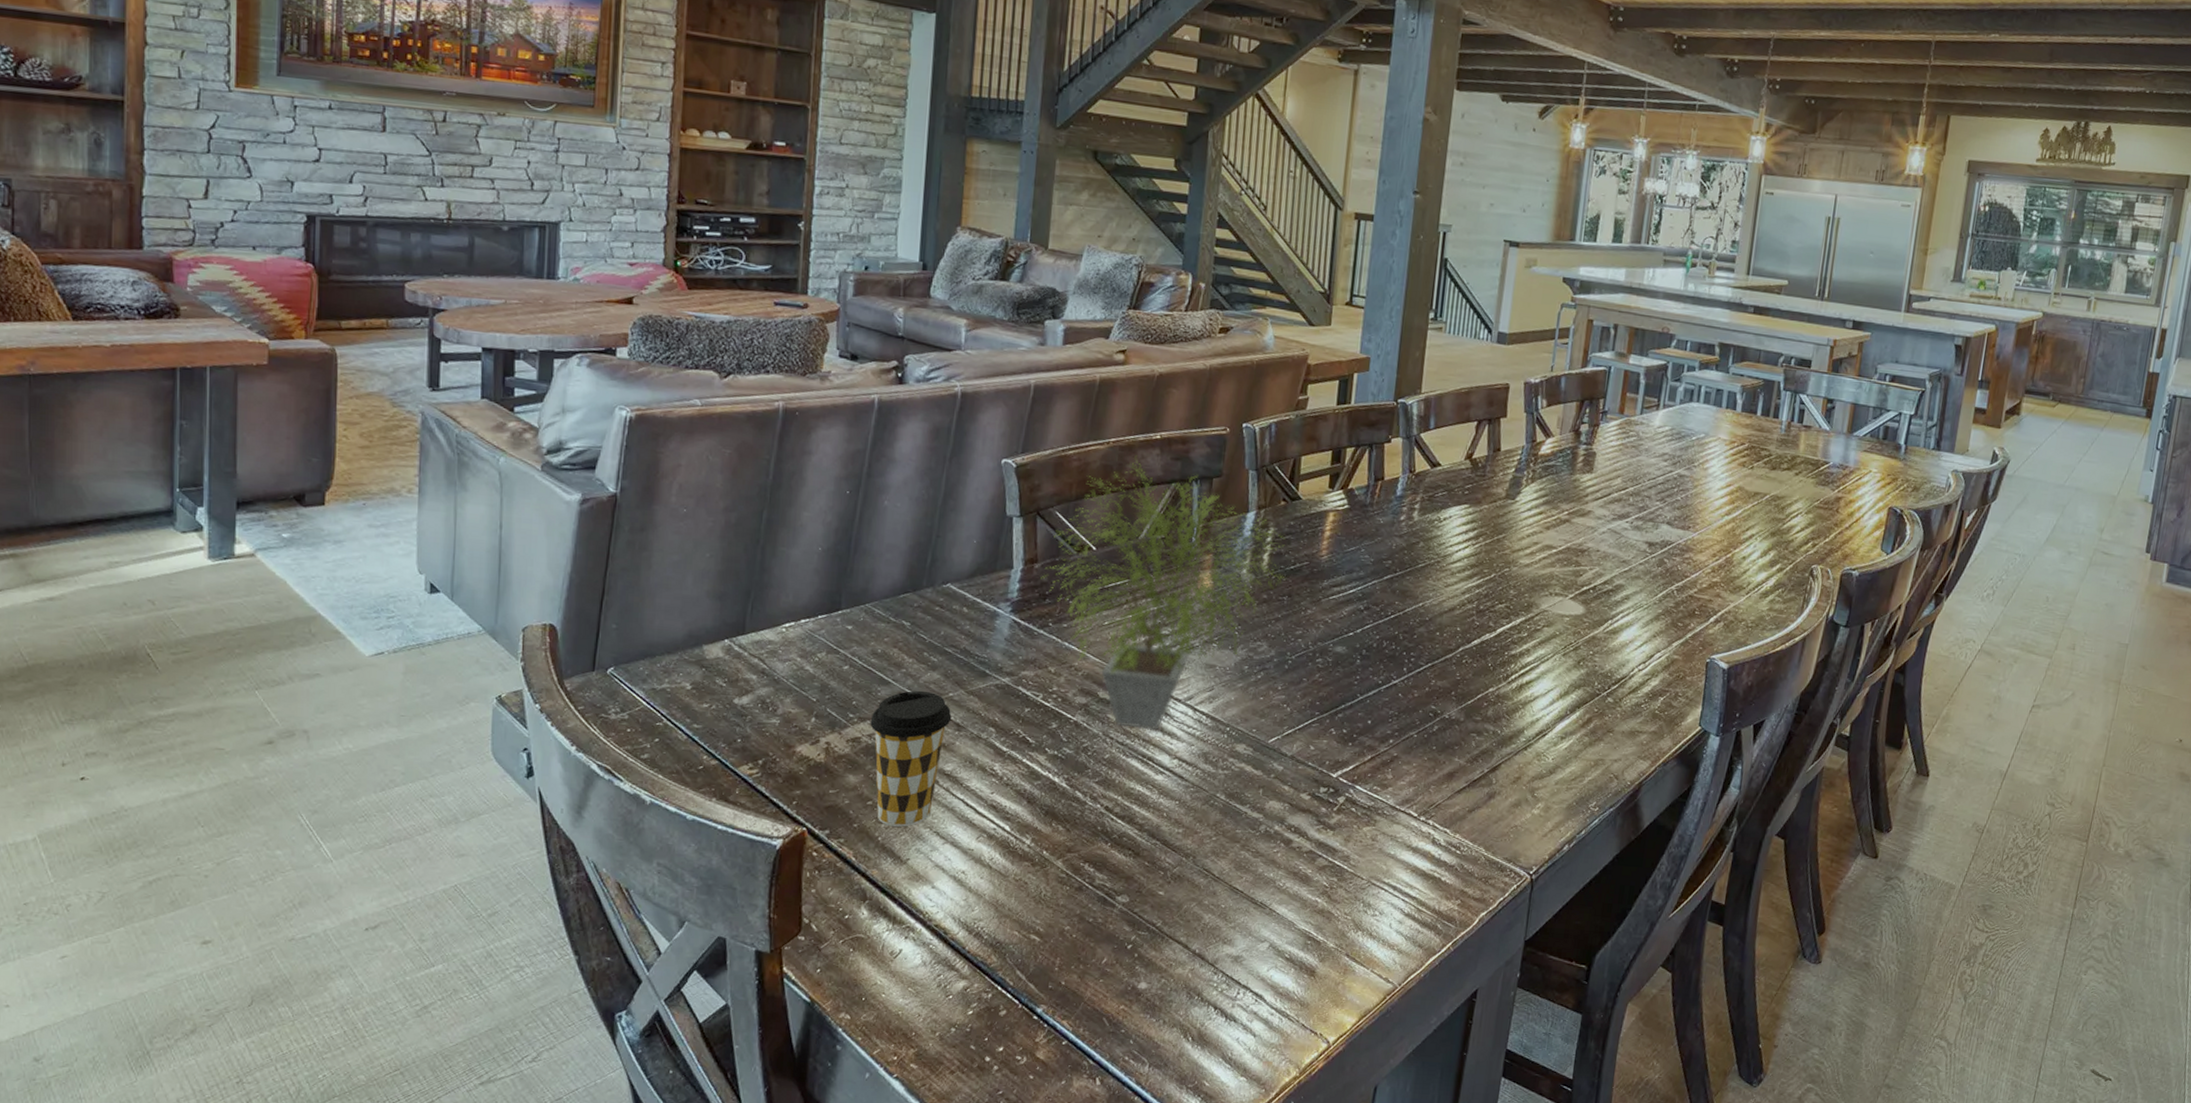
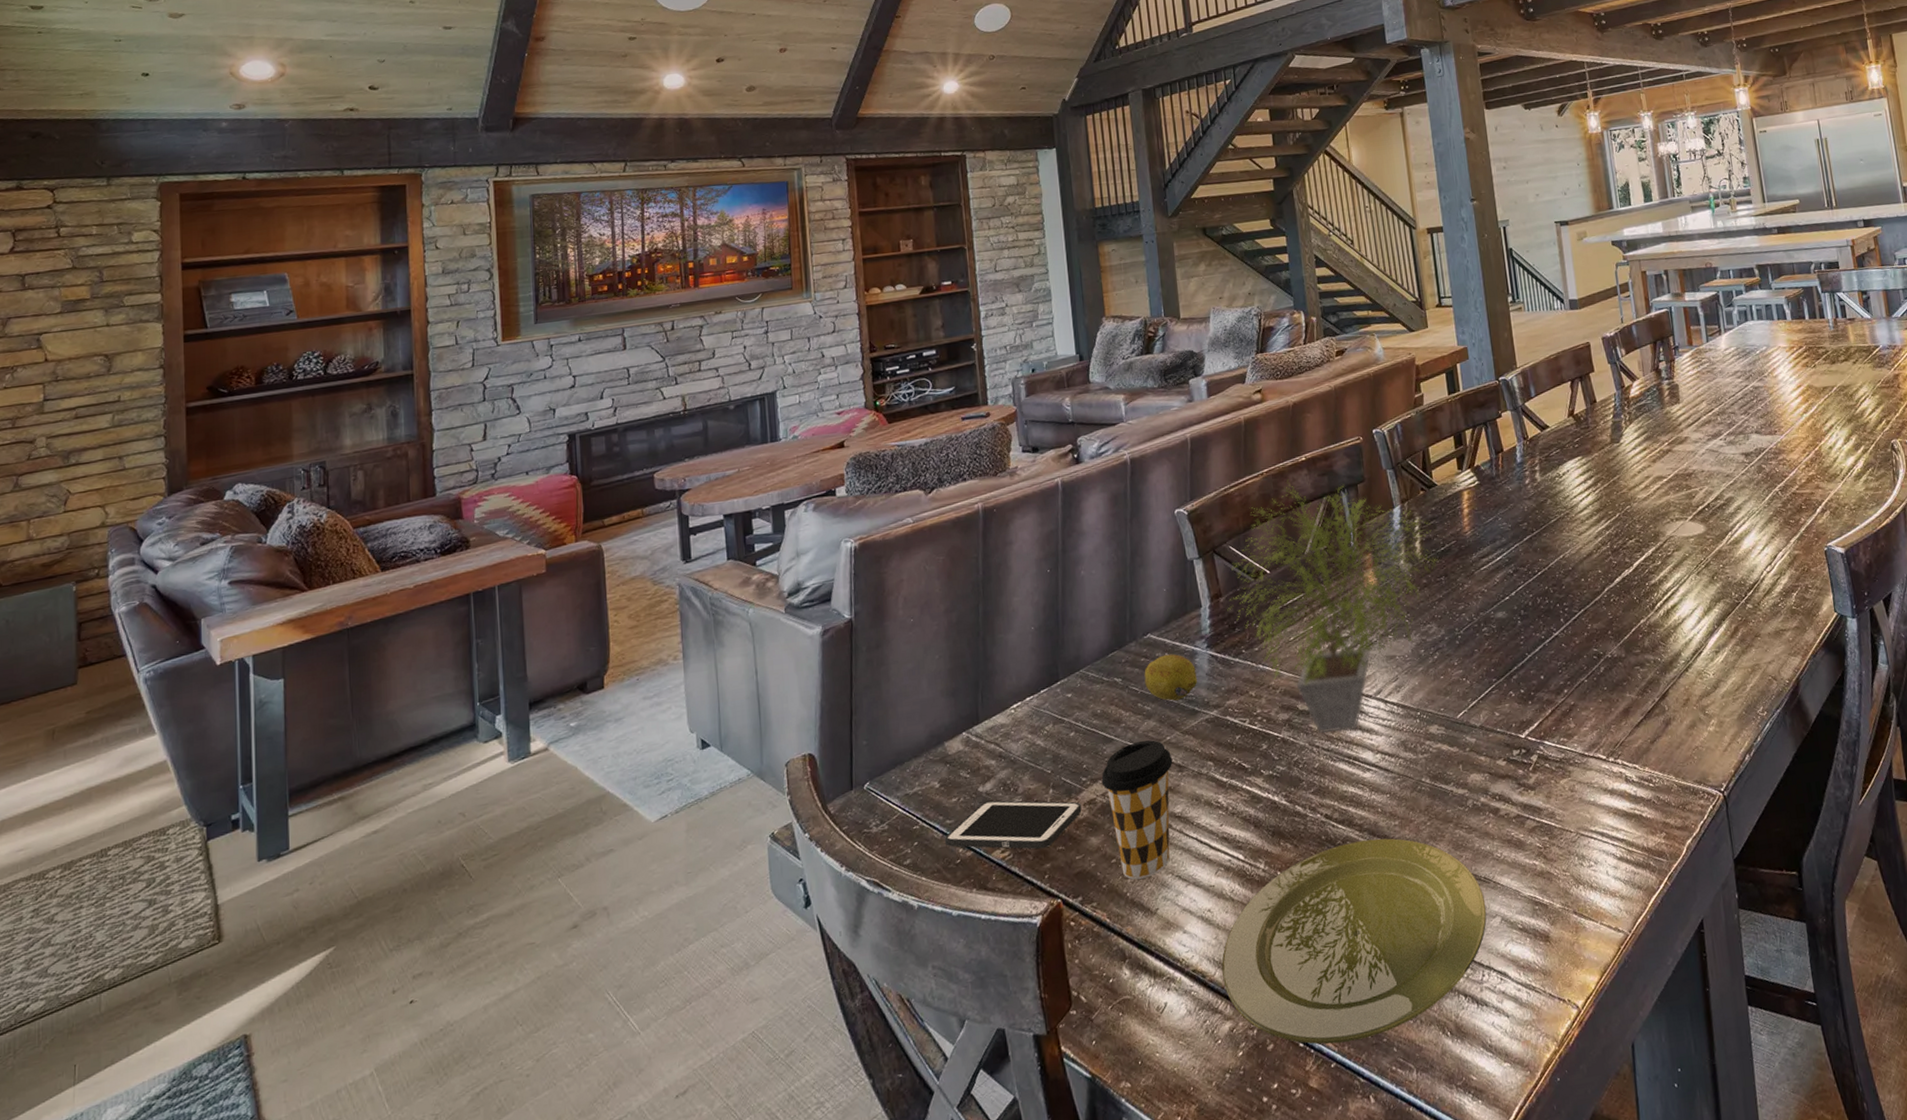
cell phone: none [688,714,844,775] -> present [944,800,1082,849]
fruit: none [935,609,995,659] -> present [1144,654,1198,701]
plate: none [965,839,1257,1026] -> present [1222,838,1487,1045]

